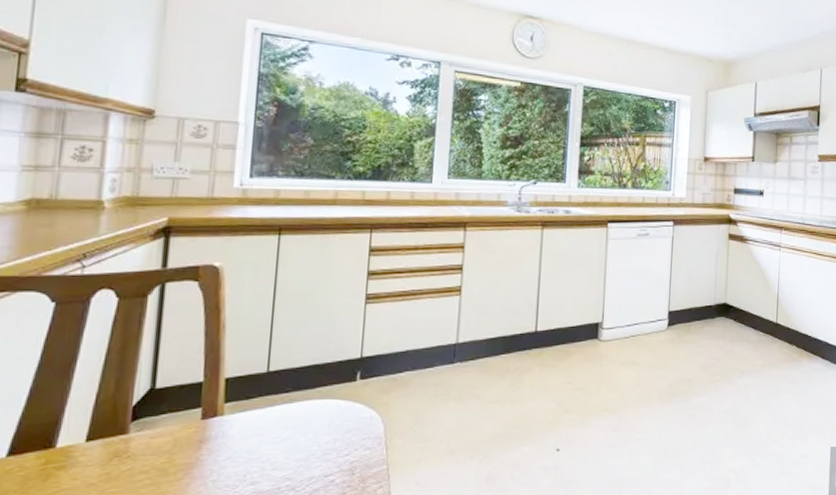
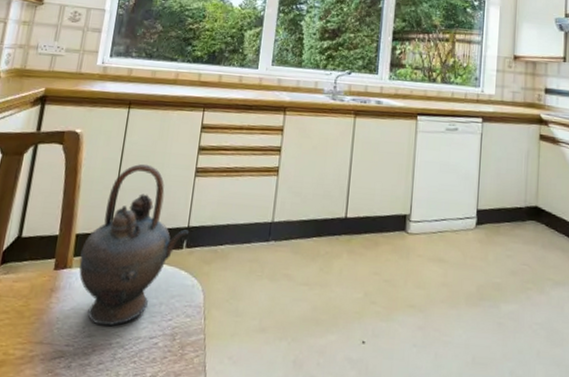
teapot: none [232,296,362,471] -> present [79,164,189,326]

